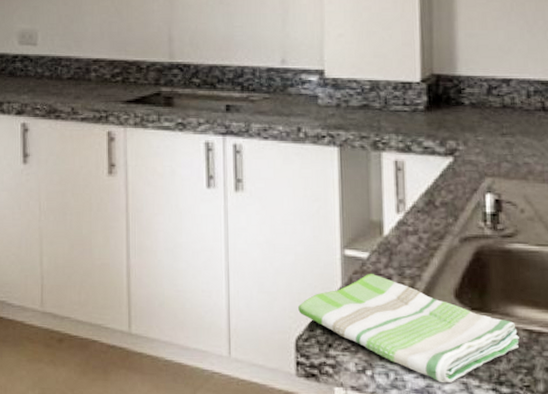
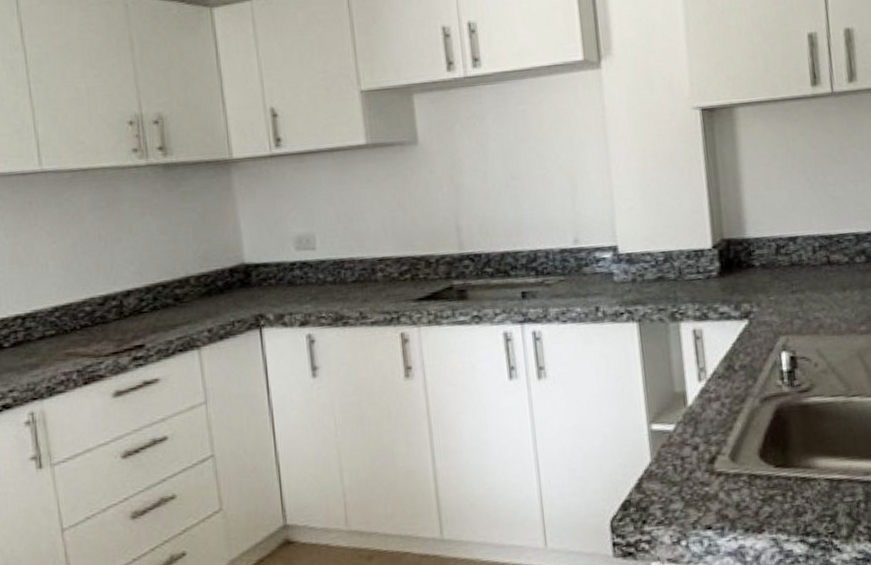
dish towel: present [298,273,520,383] -> none [610,444,822,543]

